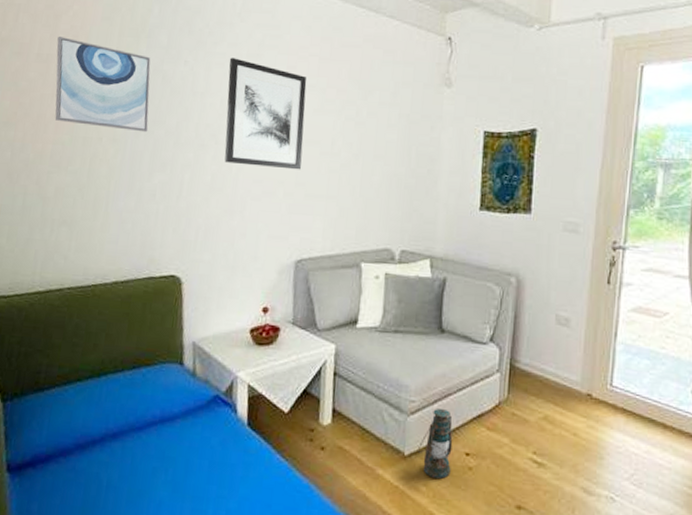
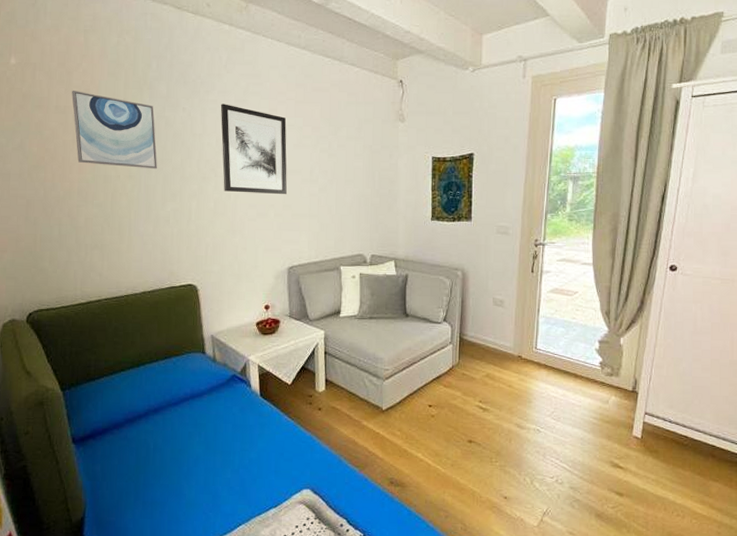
lantern: present [417,408,453,479] -> none [392,373,419,425]

